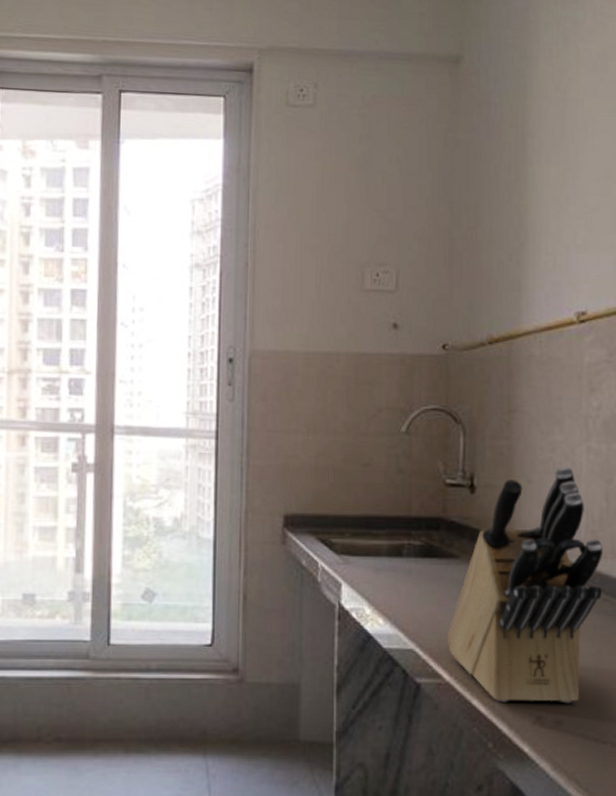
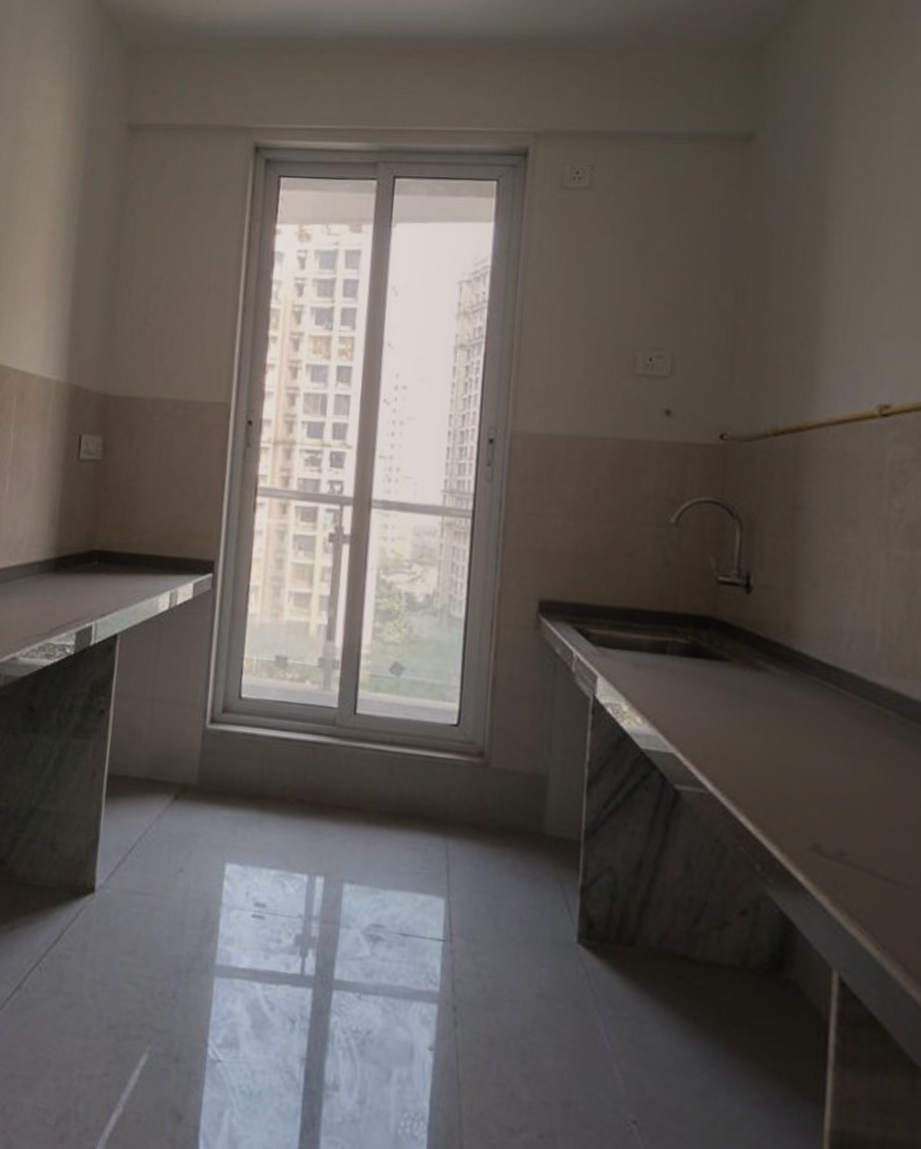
knife block: present [447,467,603,704] -> none [712,572,902,834]

